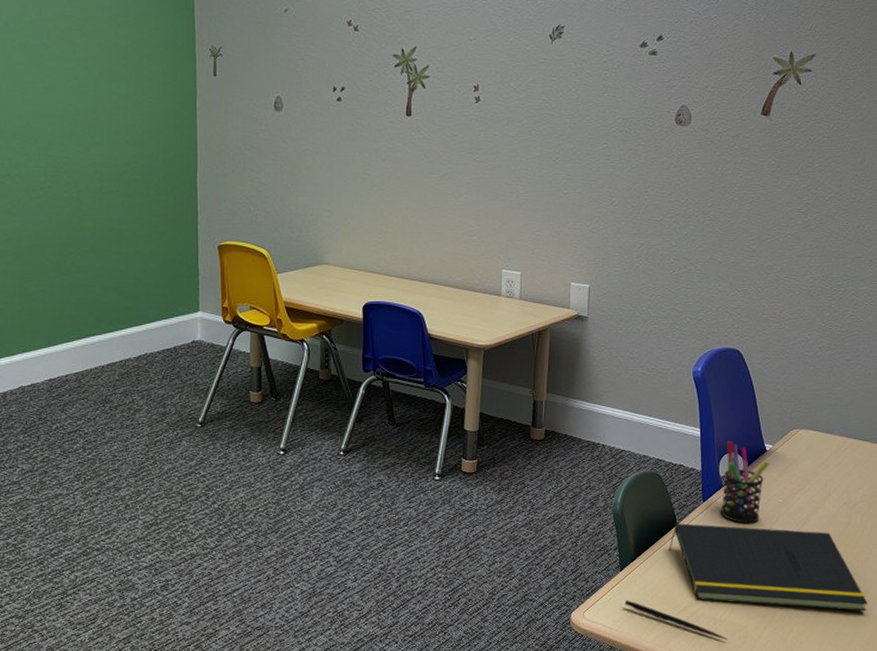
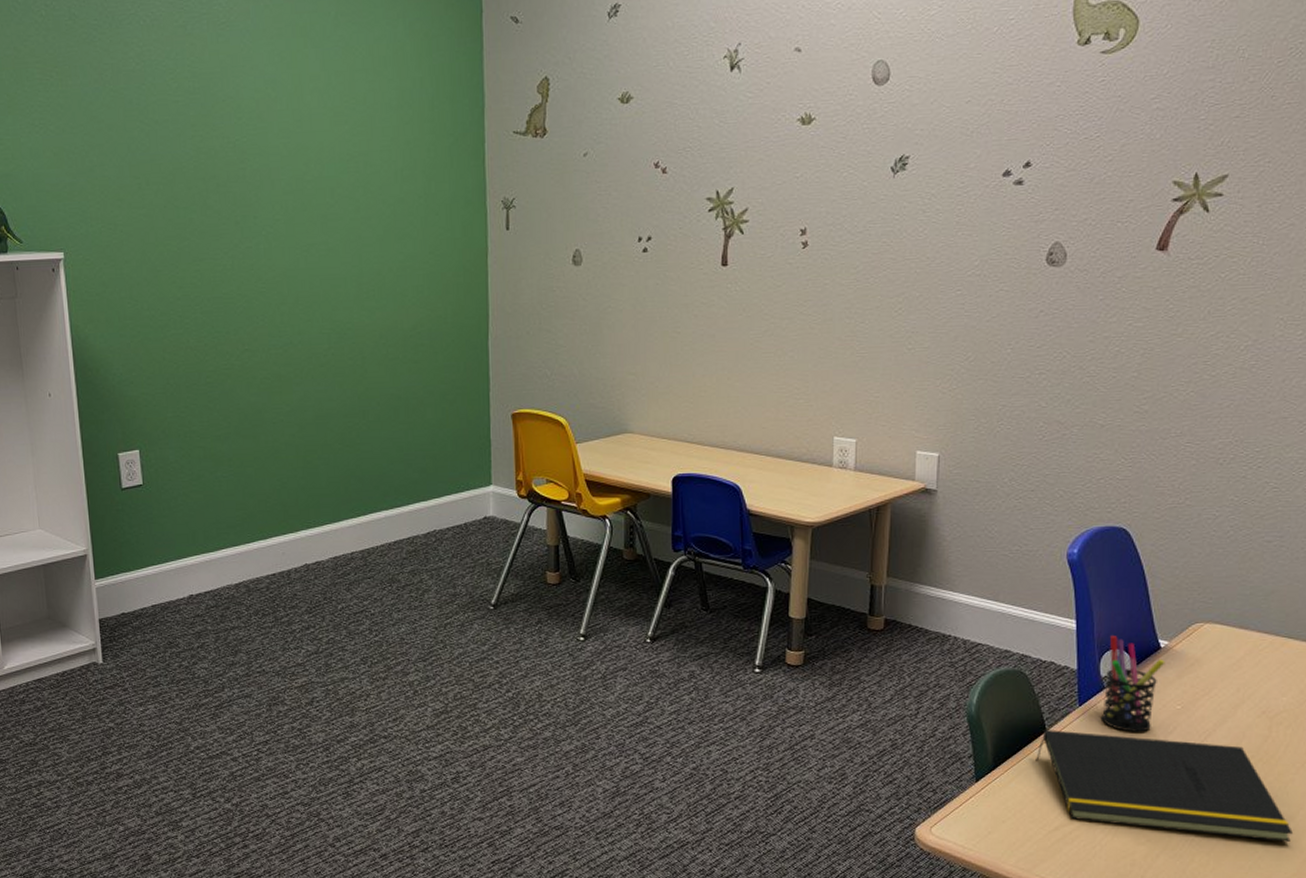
pen: present [624,600,728,640] -> none [981,816,1110,868]

